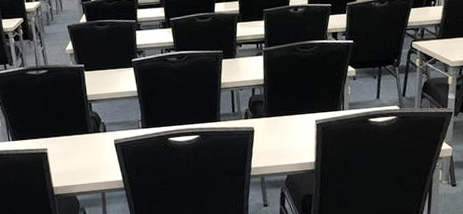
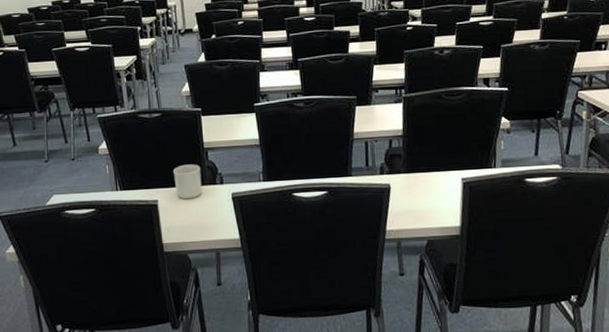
mug: none [60,115,88,147] -> present [172,164,202,199]

